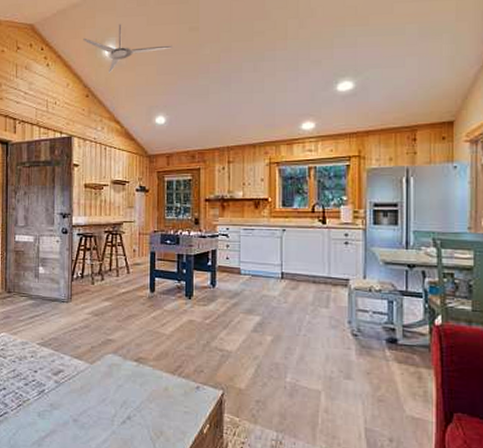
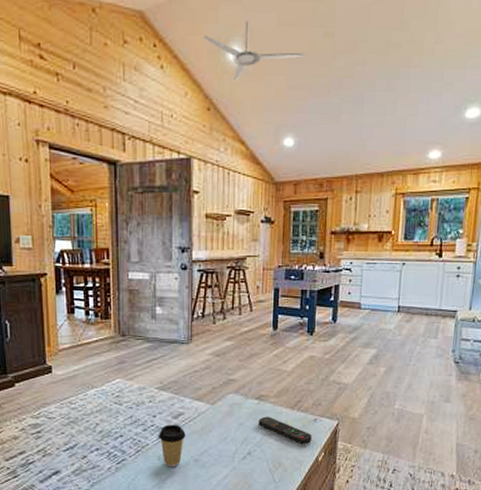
coffee cup: none [39,380,65,425] -> present [159,424,186,467]
remote control: none [138,380,195,413] -> present [258,416,312,444]

